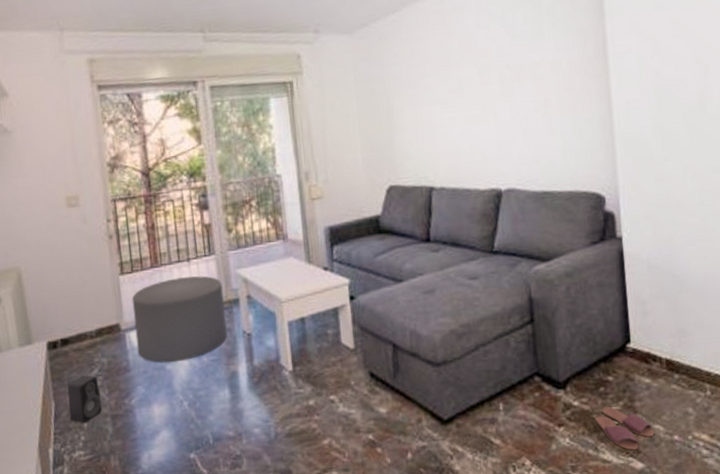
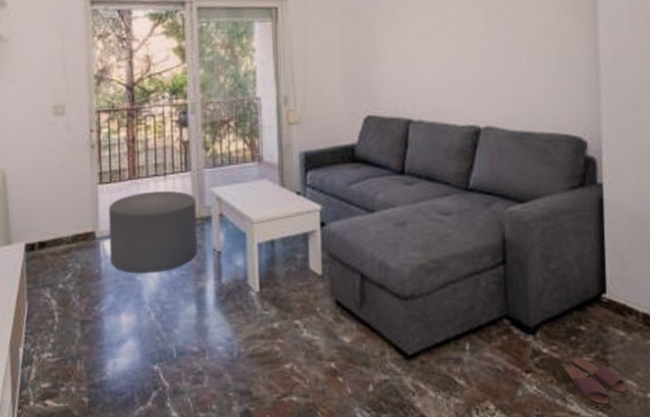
speaker: present [67,375,103,423] -> none [41,279,73,325]

